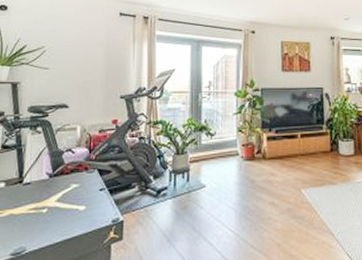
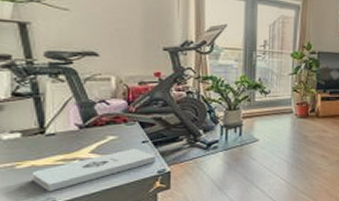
notepad: none [9,197,112,241] -> present [32,148,157,192]

